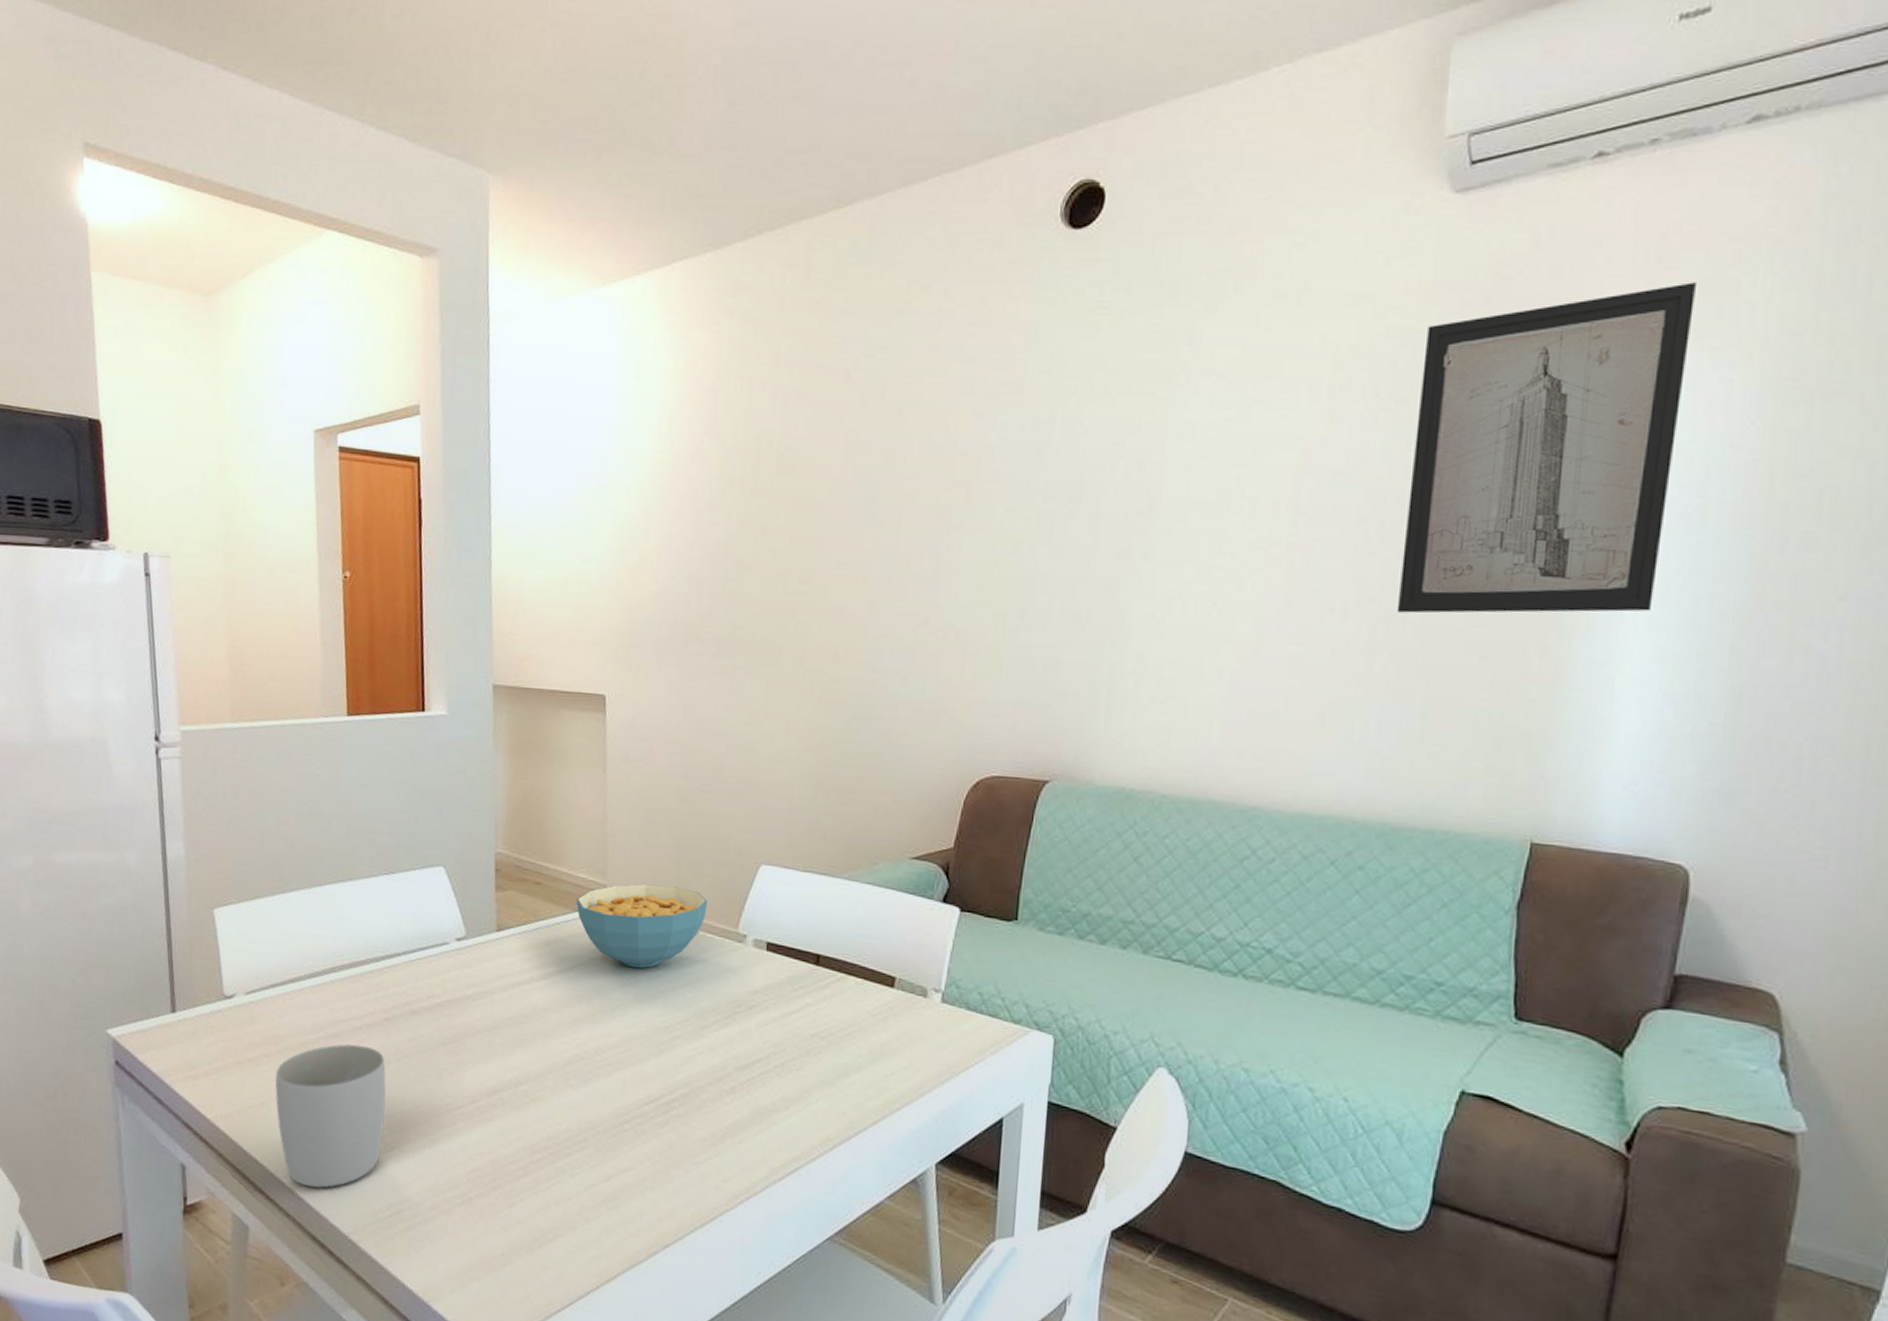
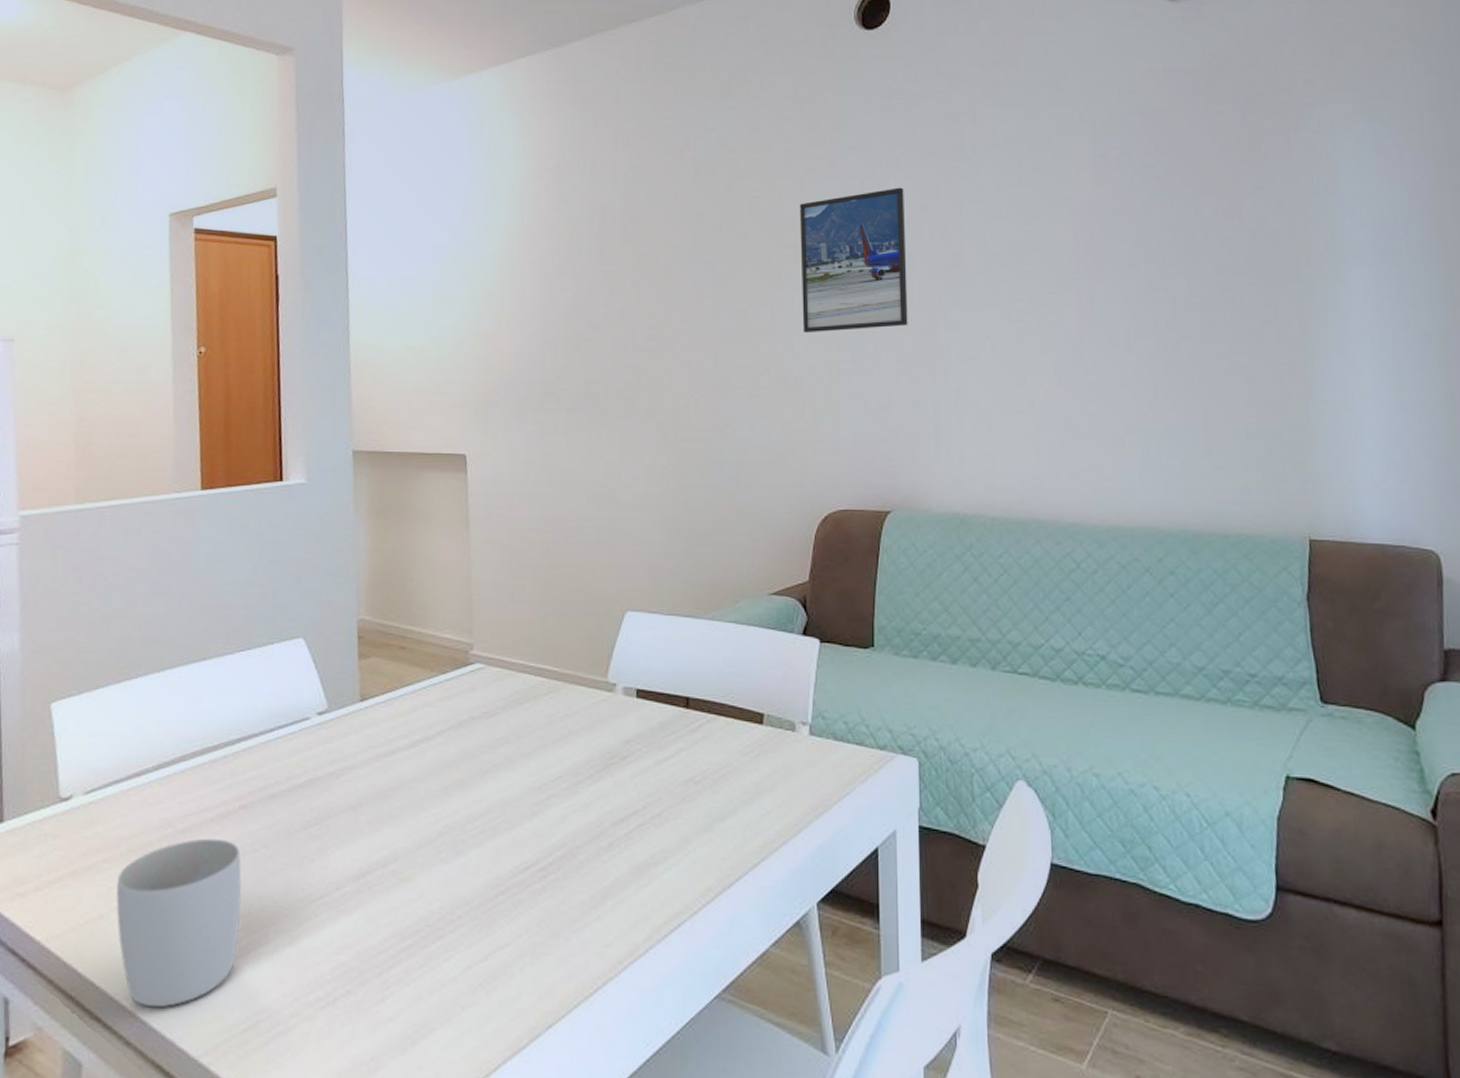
cereal bowl: present [576,883,708,969] -> none [442,639,576,728]
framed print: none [969,419,1099,583] -> present [799,187,908,333]
wall art: present [1396,282,1698,614] -> none [1163,70,1372,344]

